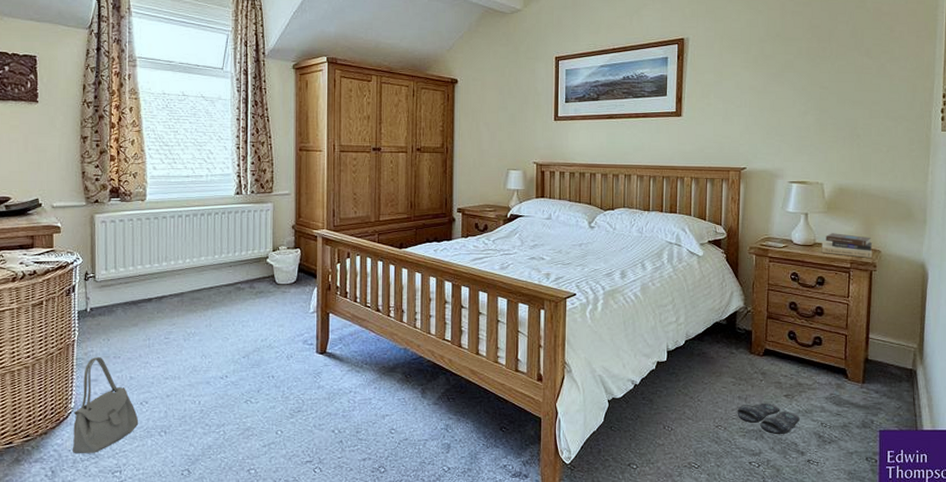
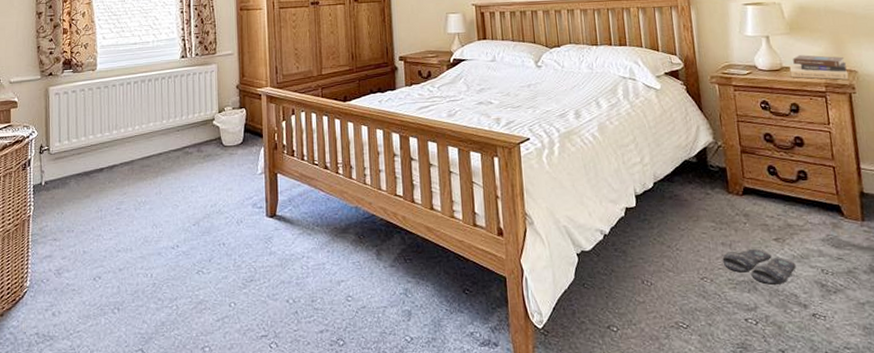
handbag: present [72,357,139,454] -> none [27,232,92,337]

